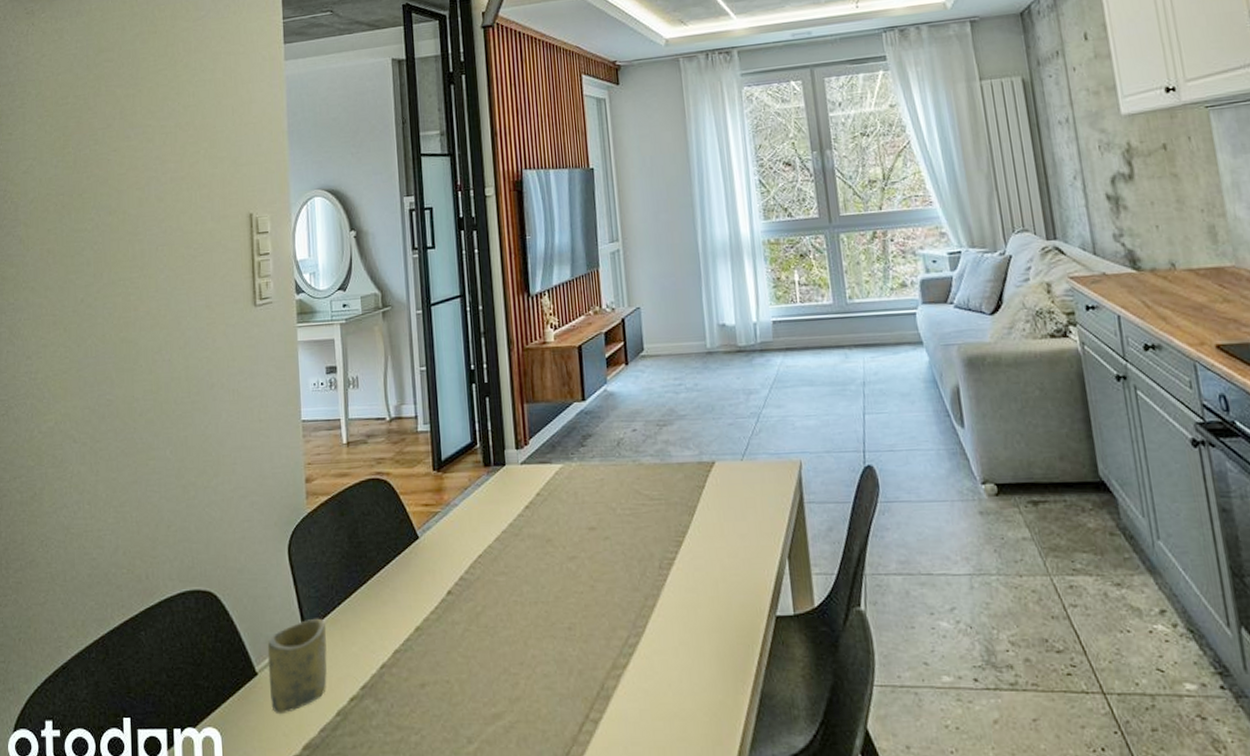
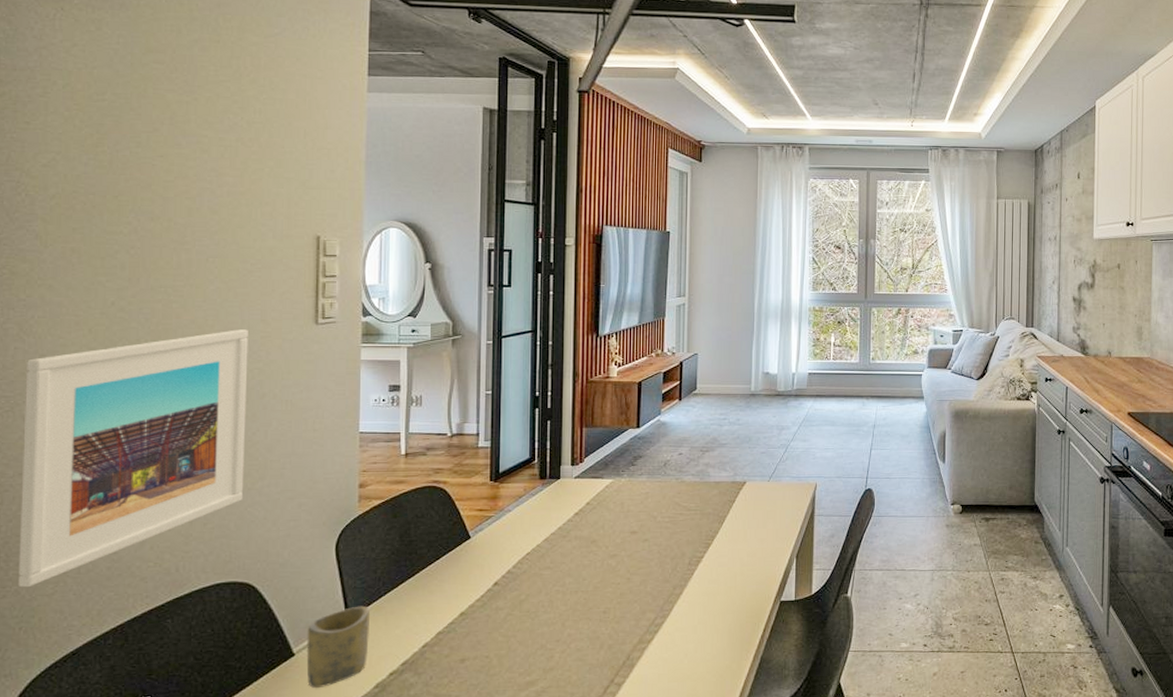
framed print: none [16,317,201,596] -> present [18,329,248,588]

